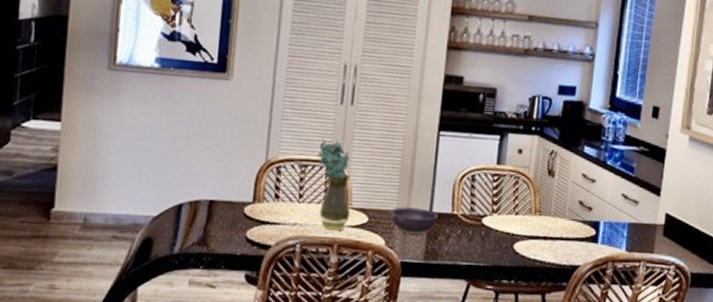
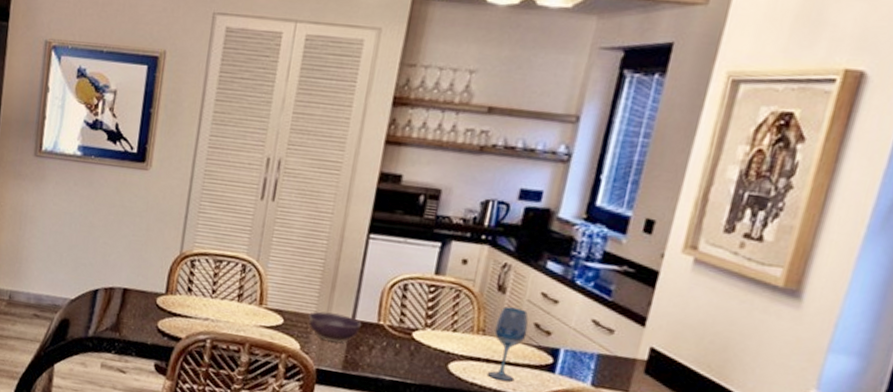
vase: present [318,137,351,231] -> none [232,233,268,331]
wineglass: none [545,188,575,255] -> present [487,306,529,382]

